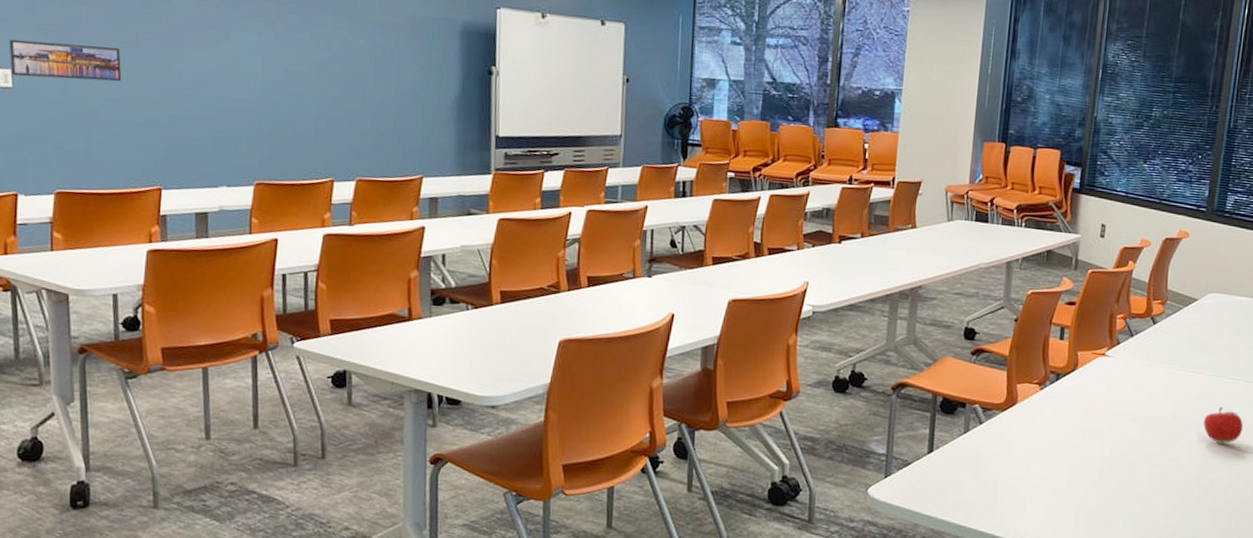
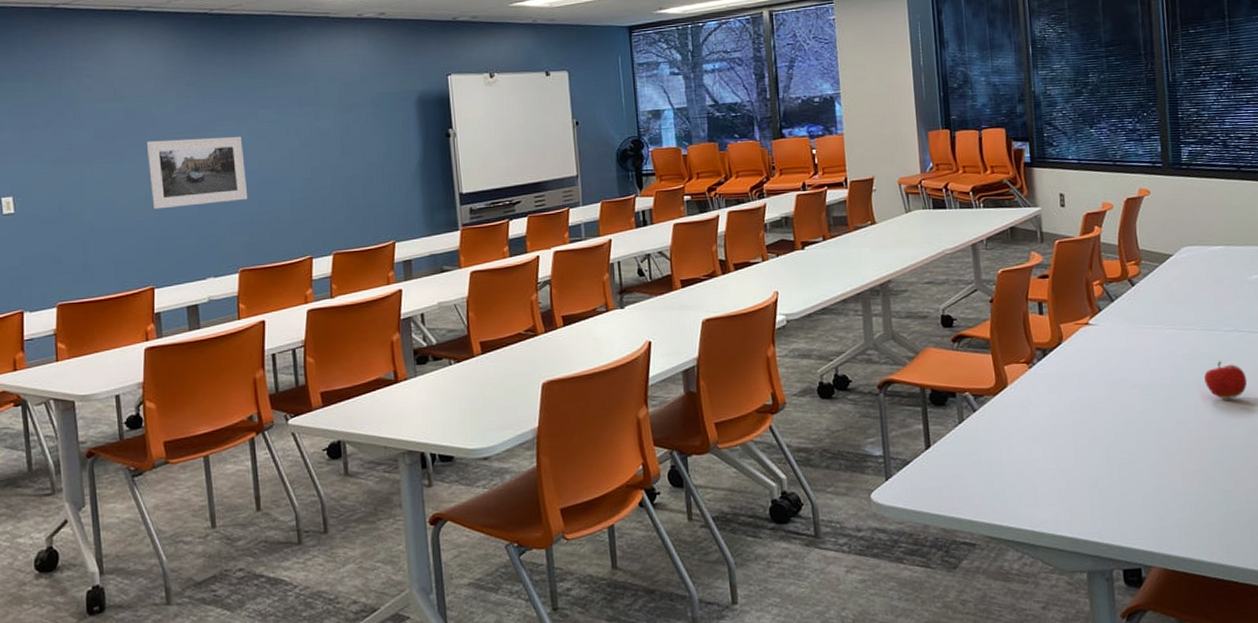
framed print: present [9,39,122,82] -> none [9,163,112,202]
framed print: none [163,31,270,110] -> present [146,136,248,210]

